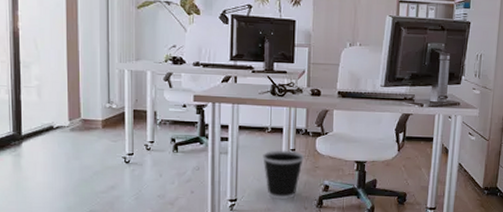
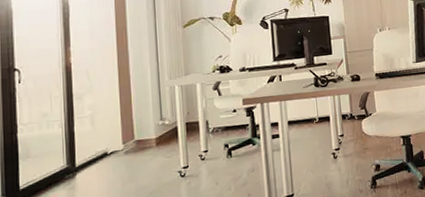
wastebasket: present [263,150,305,200] -> none [314,136,354,188]

